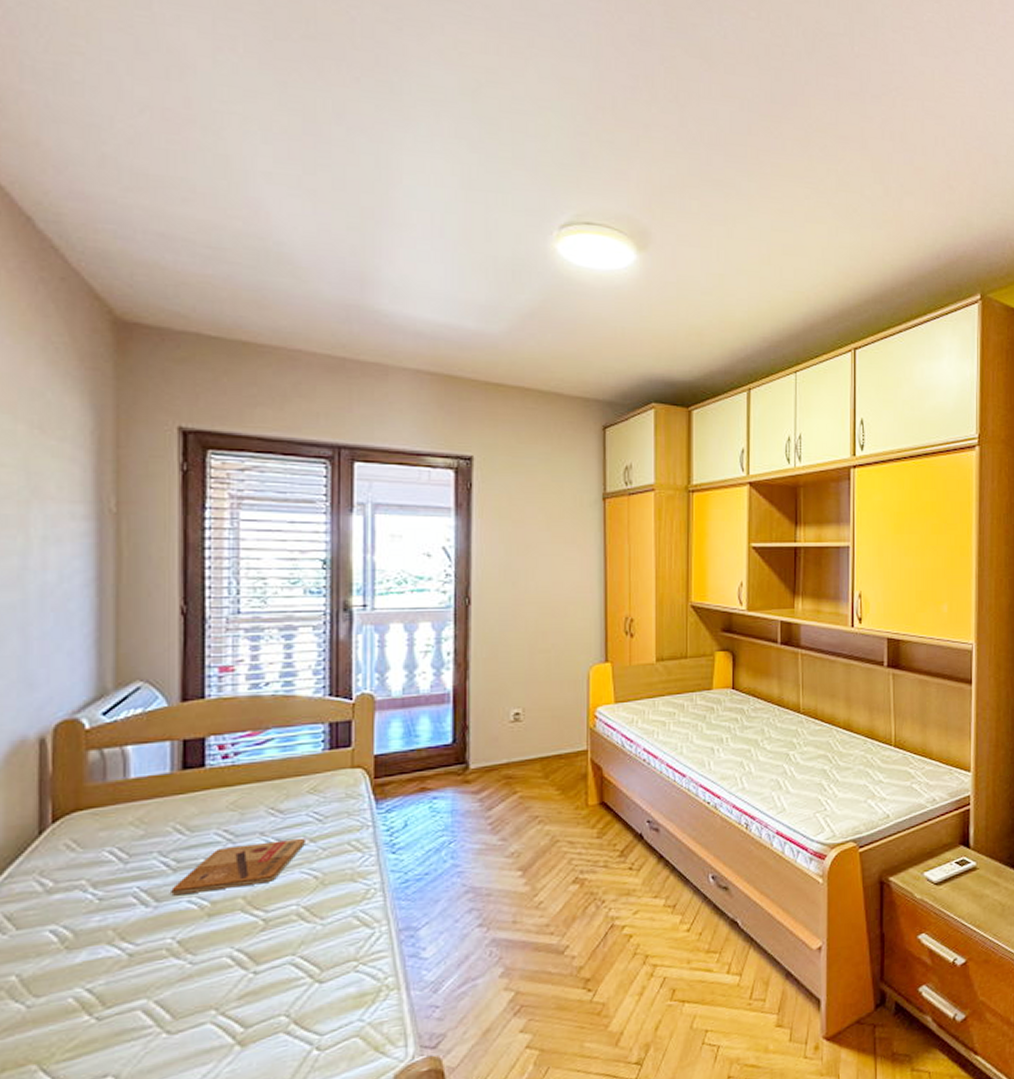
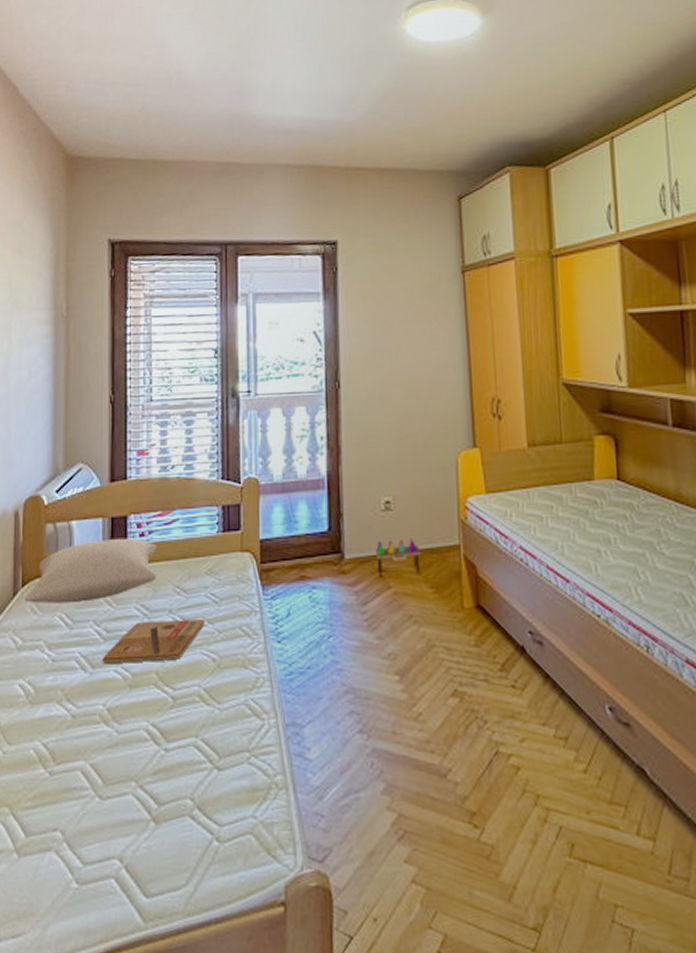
pillow: none [56,761,245,840] -> present [24,538,157,603]
stacking toy: none [502,746,550,784] -> present [375,538,422,578]

